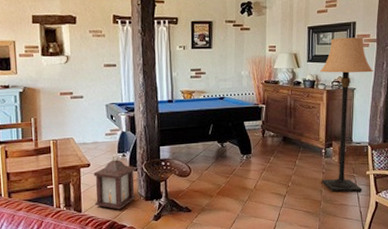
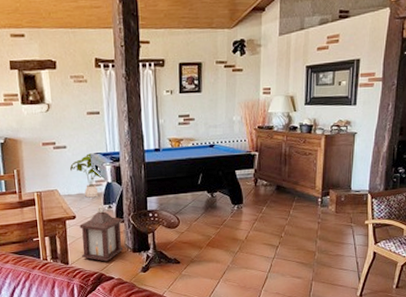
house plant: none [86,103,118,146] -> present [70,153,103,198]
lamp: present [320,37,373,192] -> none [317,76,377,243]

